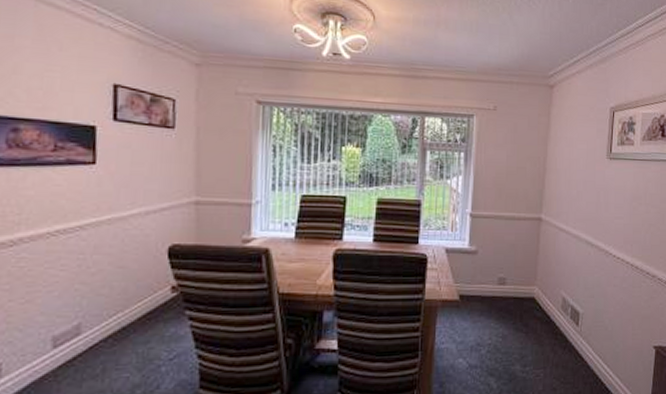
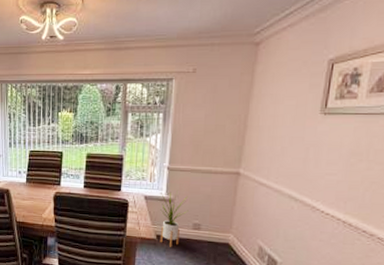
house plant: none [463,241,493,308] -> present [160,191,188,247]

